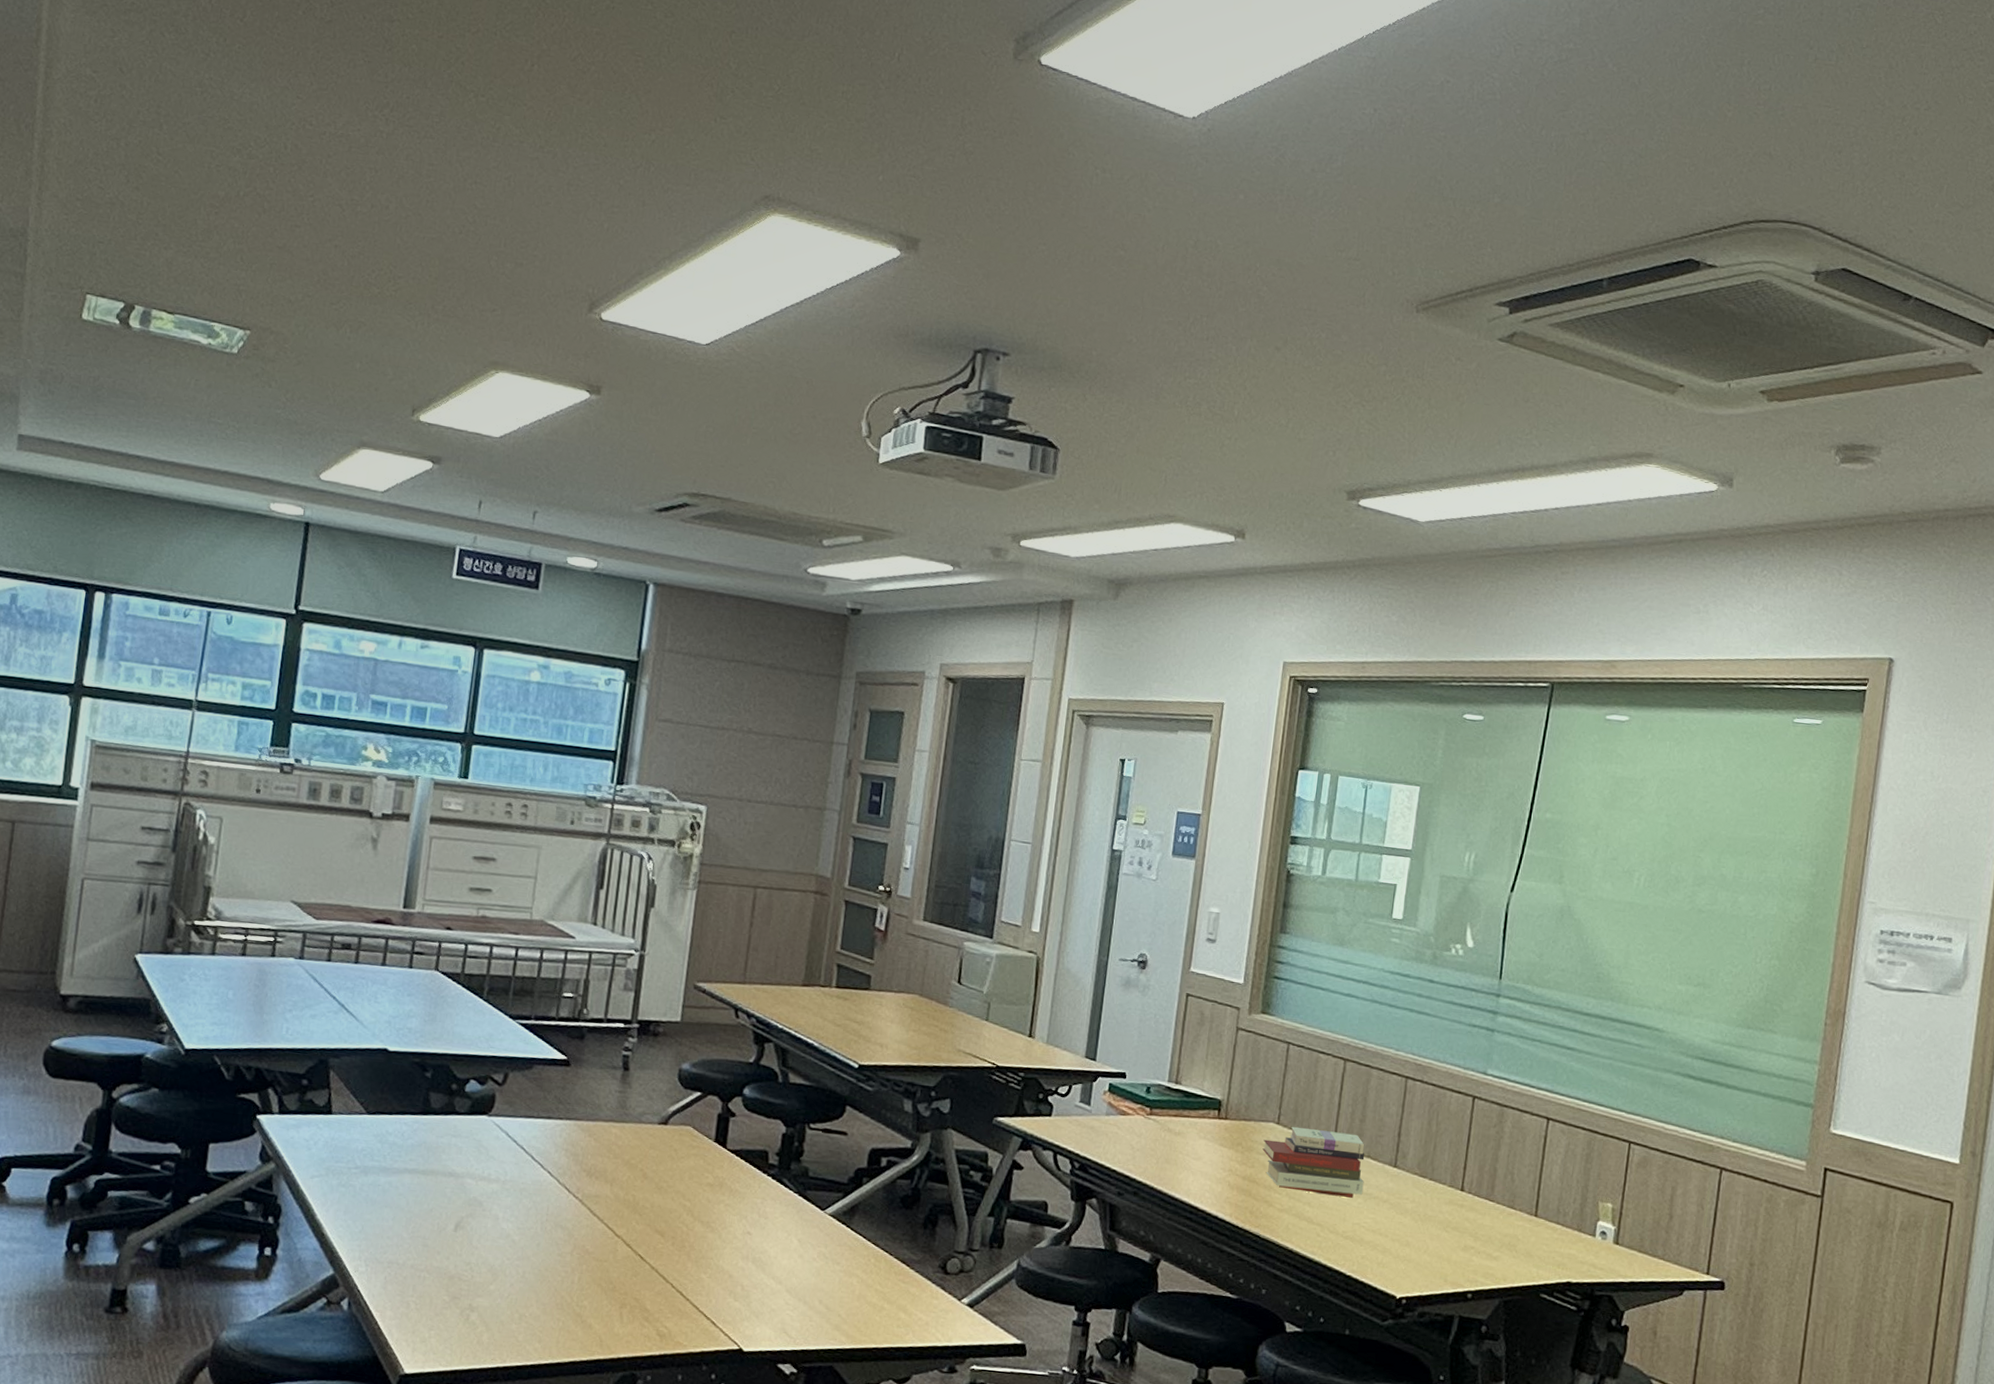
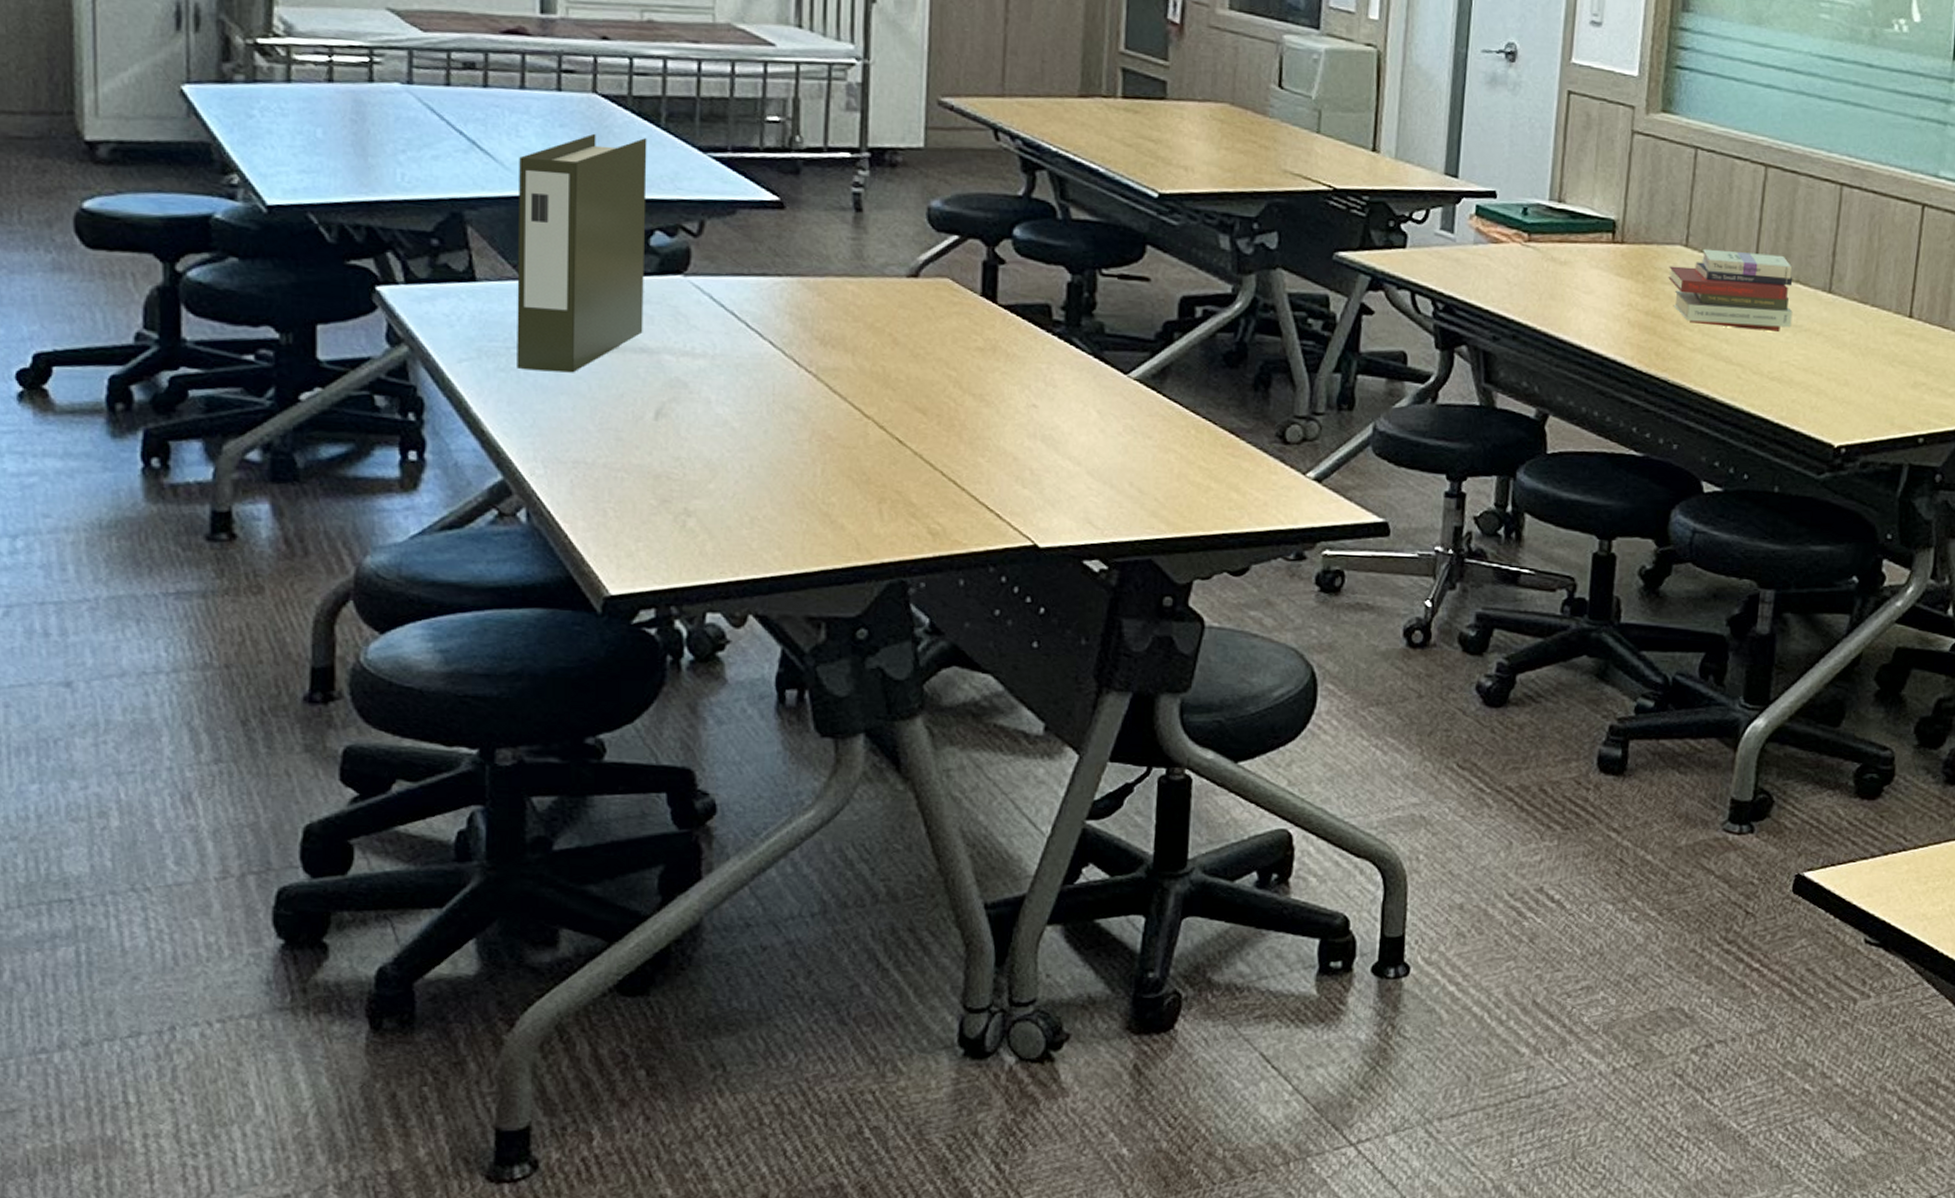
binder: none [354,1001,472,1190] -> present [517,133,647,373]

